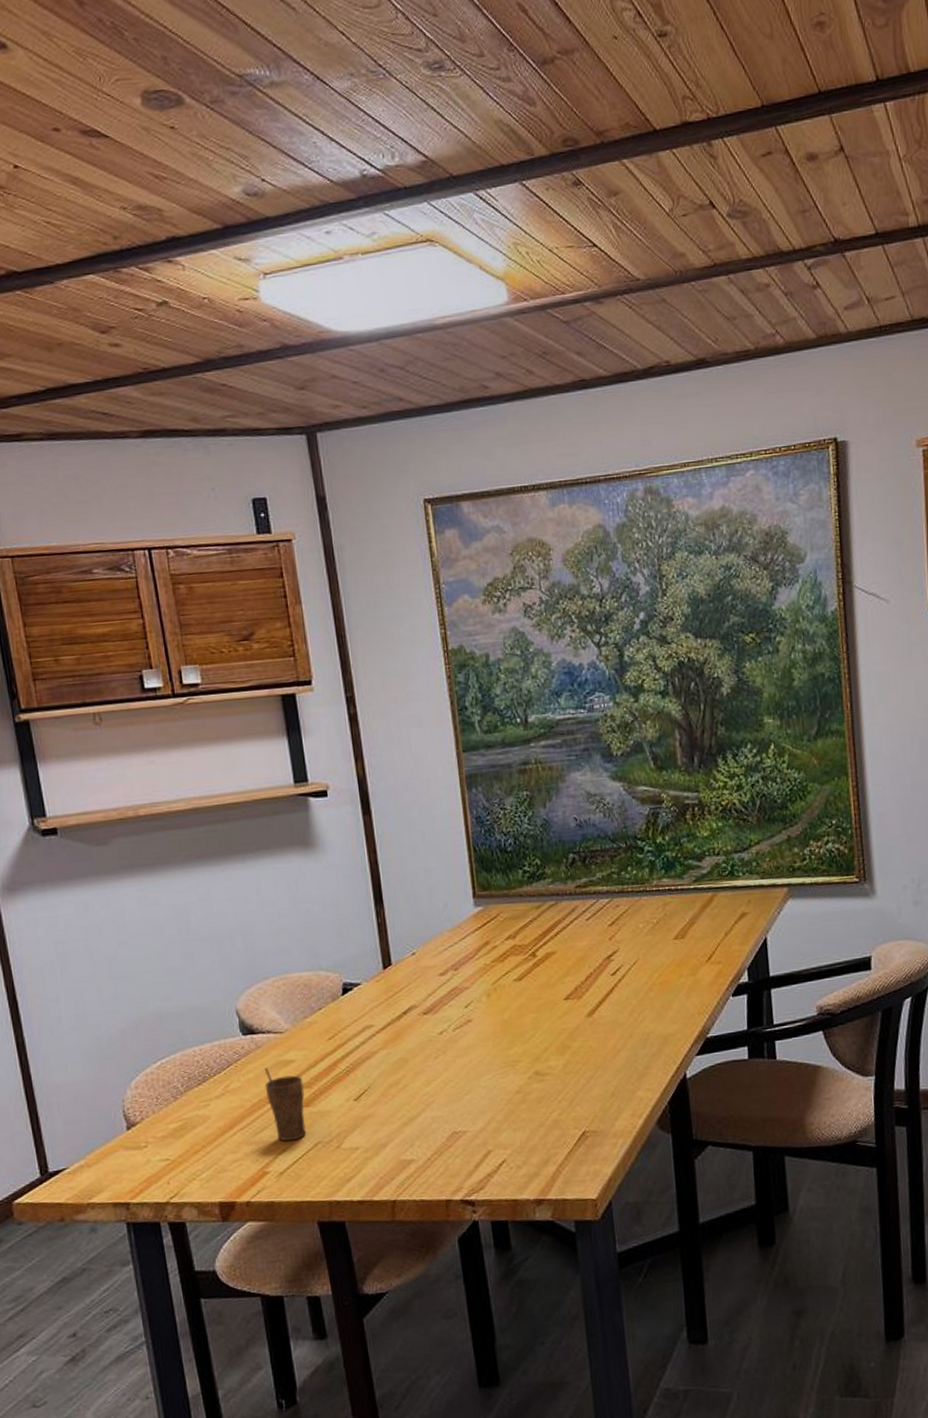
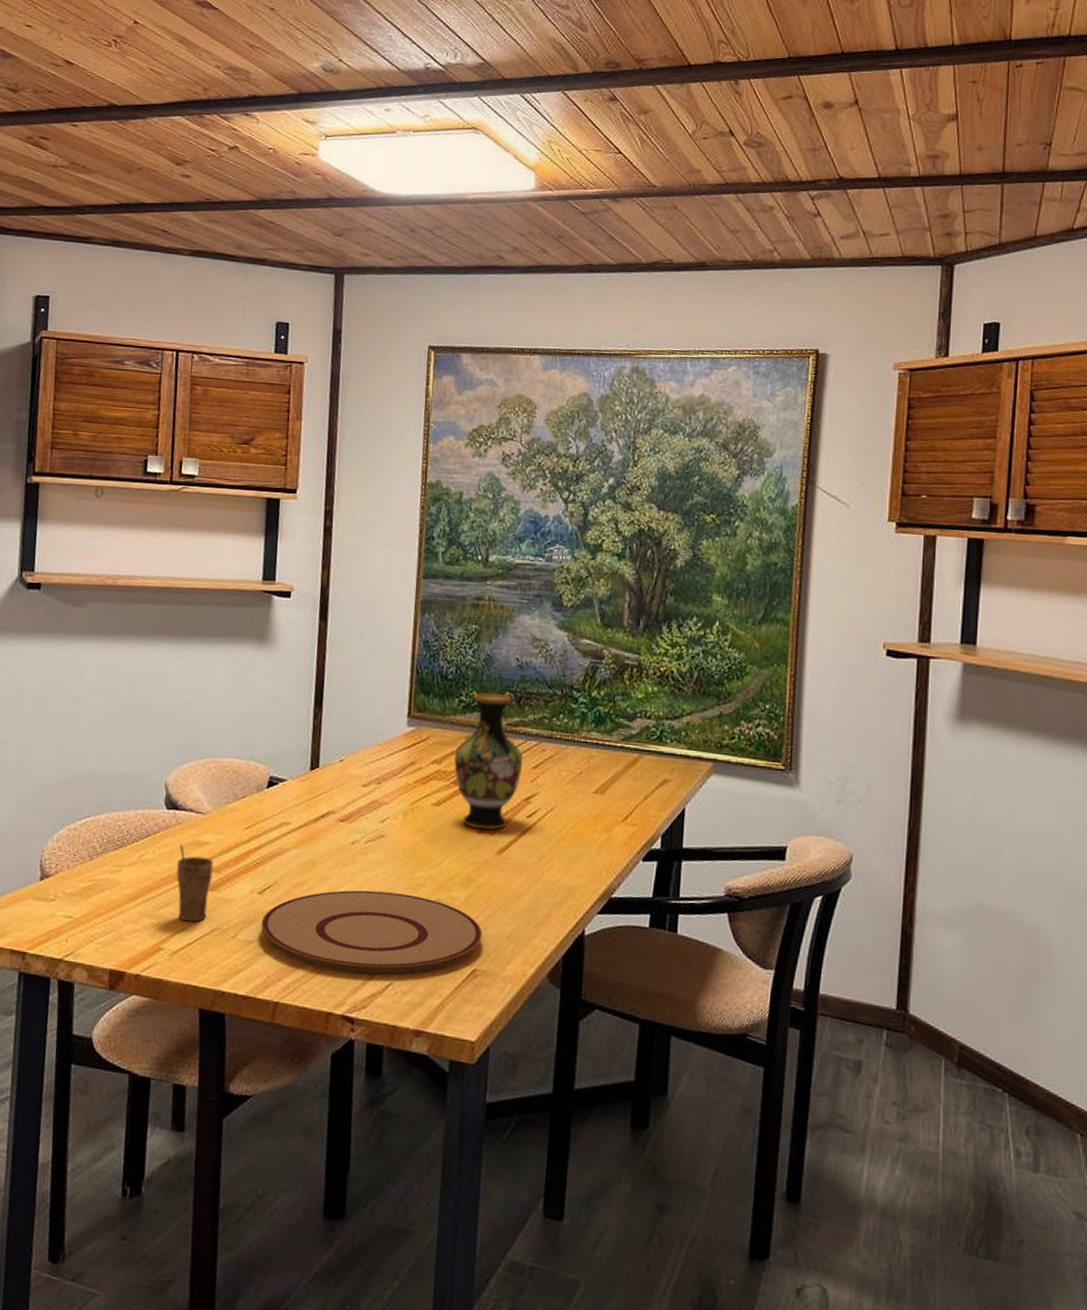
plate: none [363,1072,587,1160] -> present [261,890,483,975]
vase: none [528,857,599,996] -> present [454,693,523,831]

